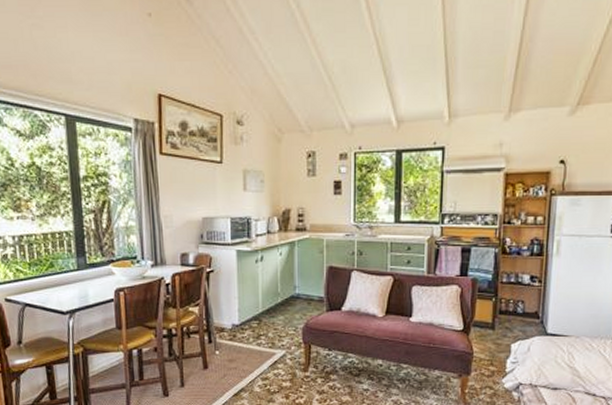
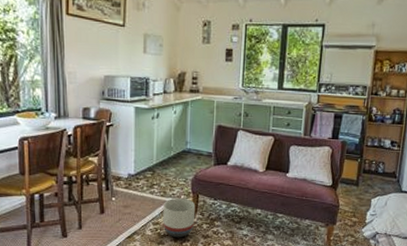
planter: none [272,349,308,394] -> present [162,198,196,237]

